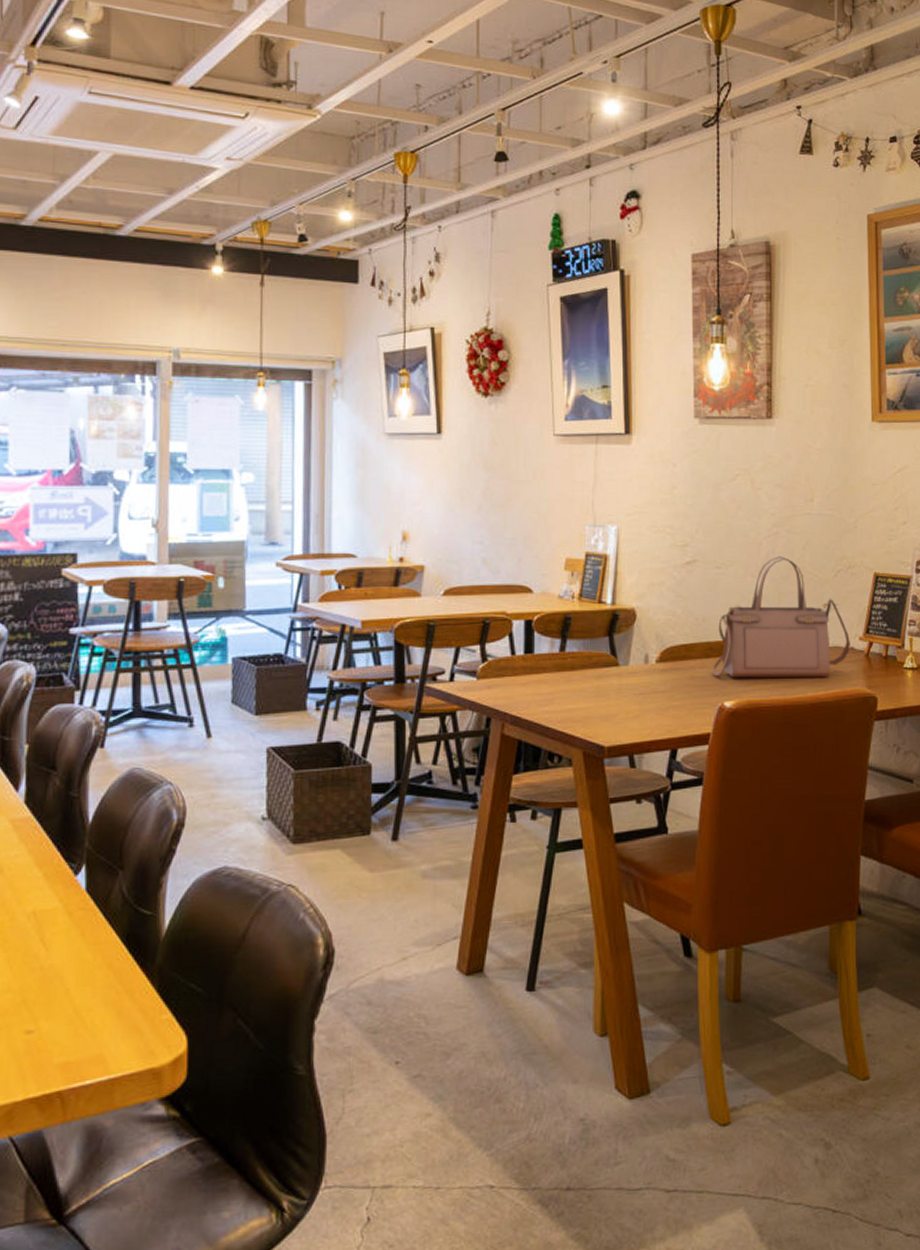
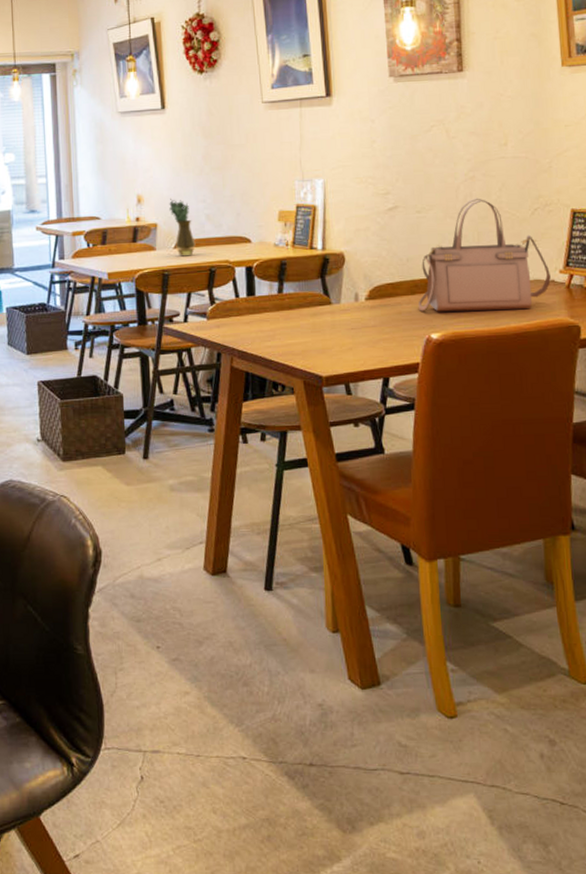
vase: none [440,537,468,605] -> present [169,198,196,257]

